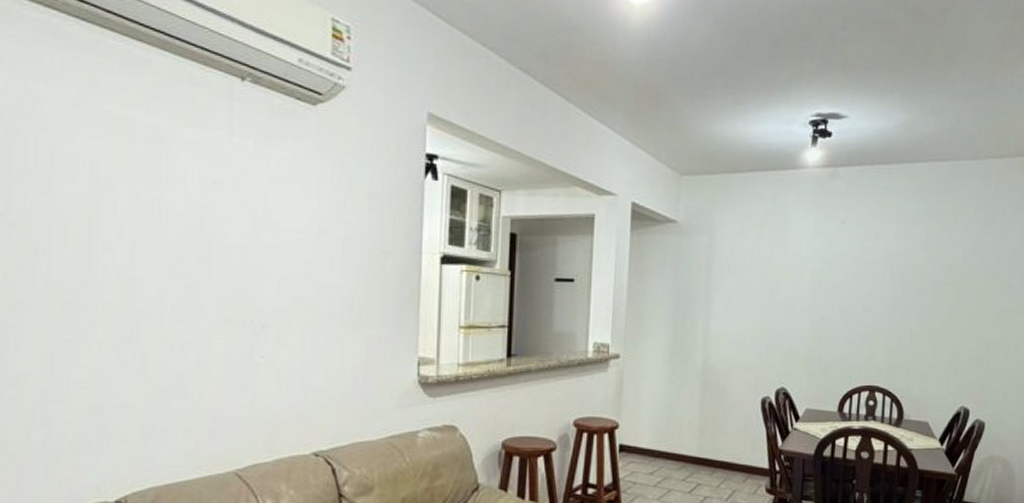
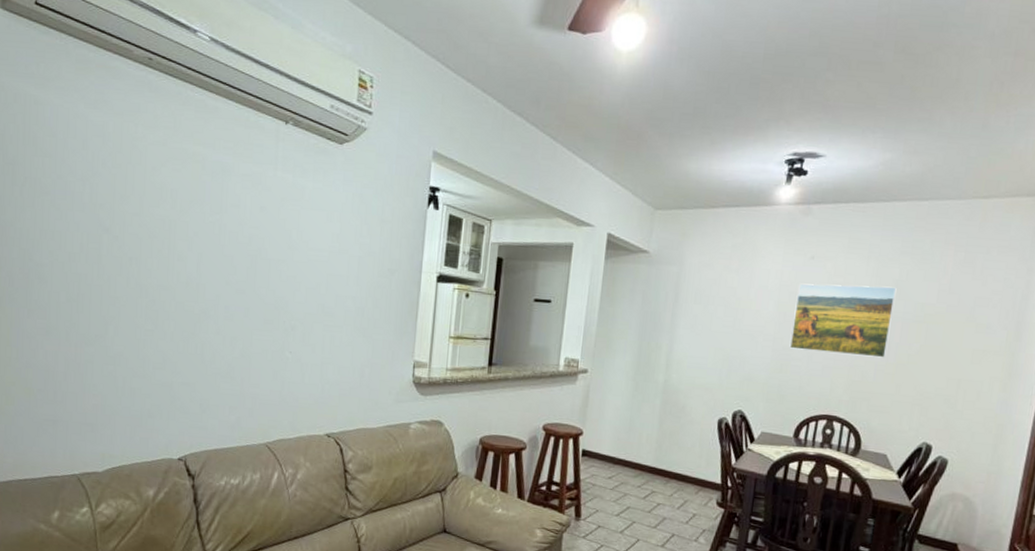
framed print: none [827,249,925,323] -> present [789,283,897,358]

